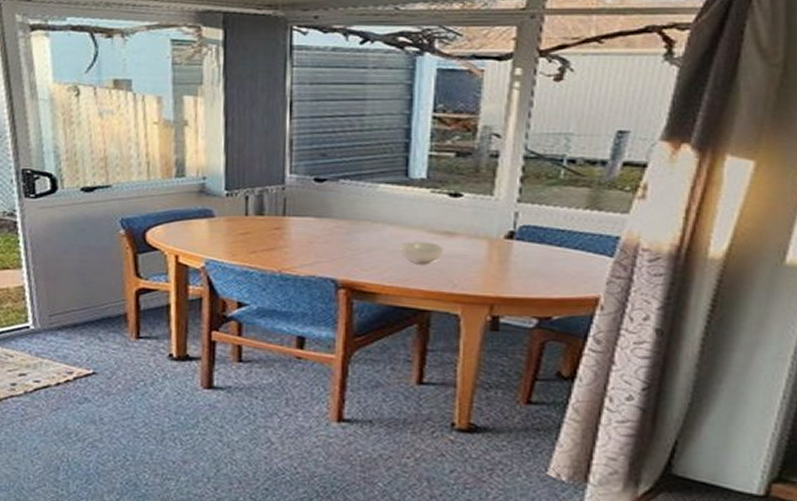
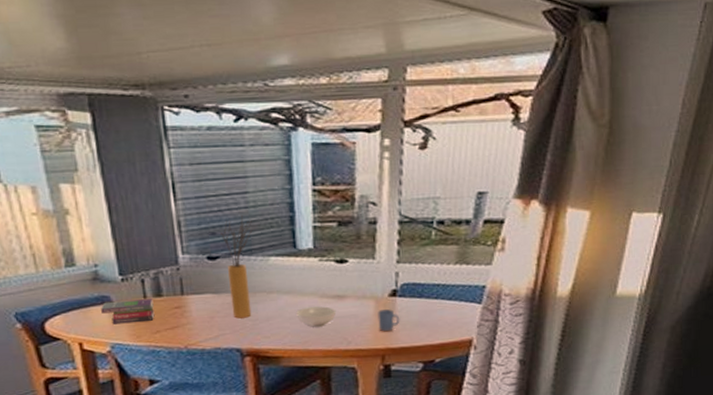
books: none [202,216,254,241] -> present [101,299,155,325]
vase: none [331,138,365,247] -> present [220,215,253,319]
mug: none [490,253,515,278] -> present [377,309,400,332]

